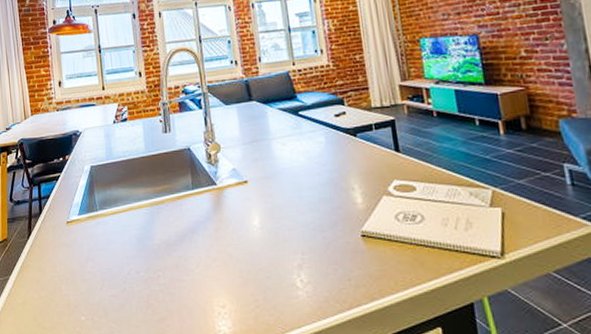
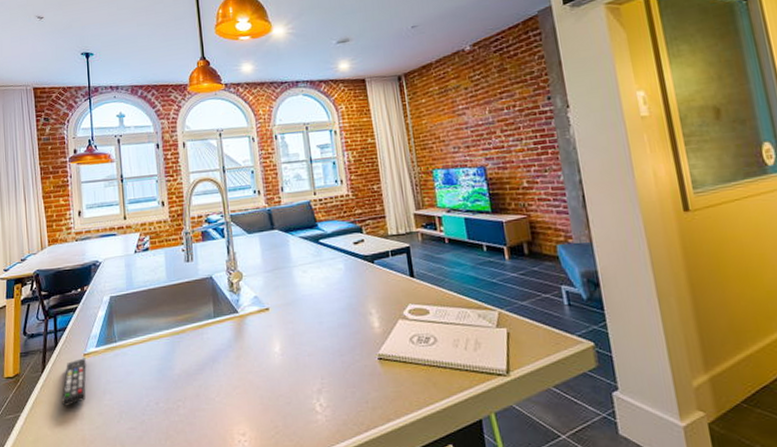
remote control: none [47,225,70,273] -> present [62,358,86,408]

